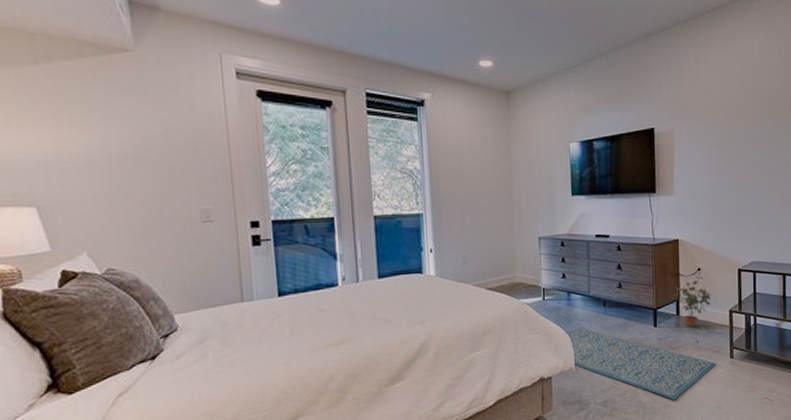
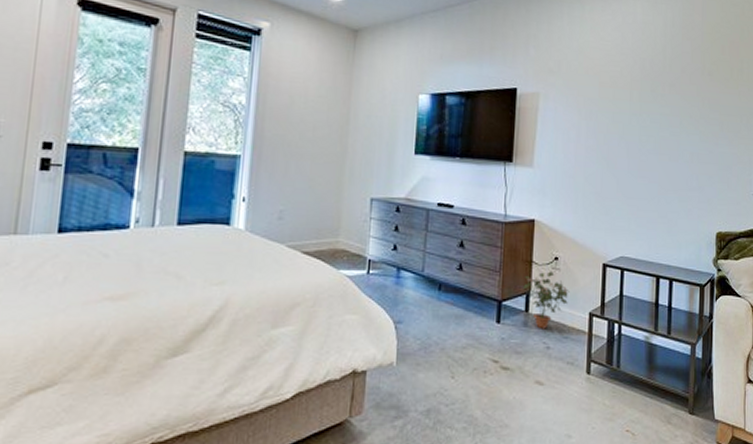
rug: present [564,327,717,400] -> none [387,312,569,420]

